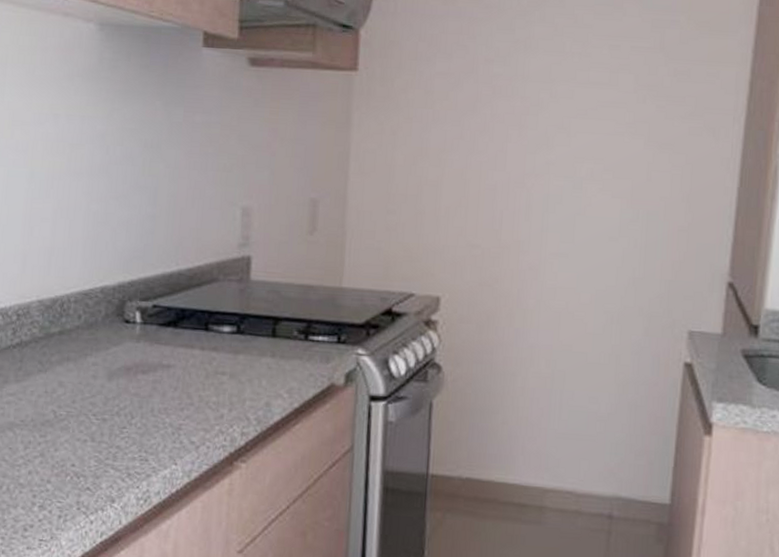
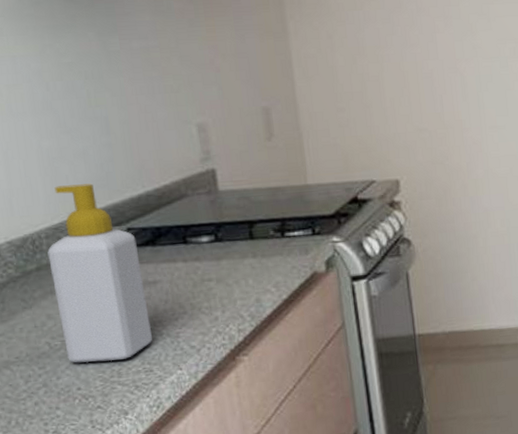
soap bottle: none [69,251,159,443] -> present [47,183,152,363]

